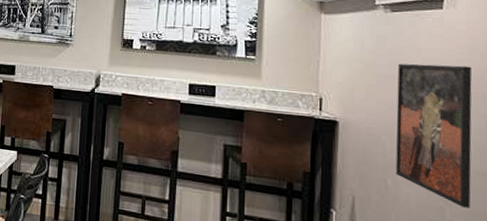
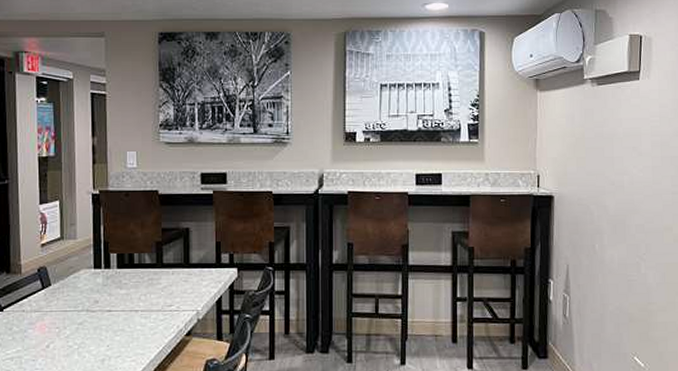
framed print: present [395,63,473,208] -> none [602,132,662,260]

